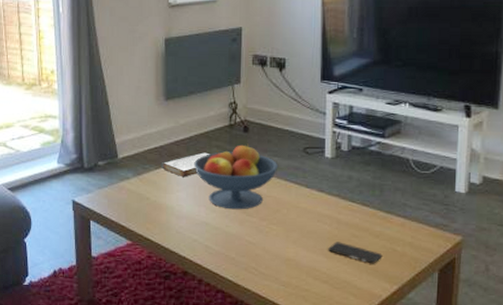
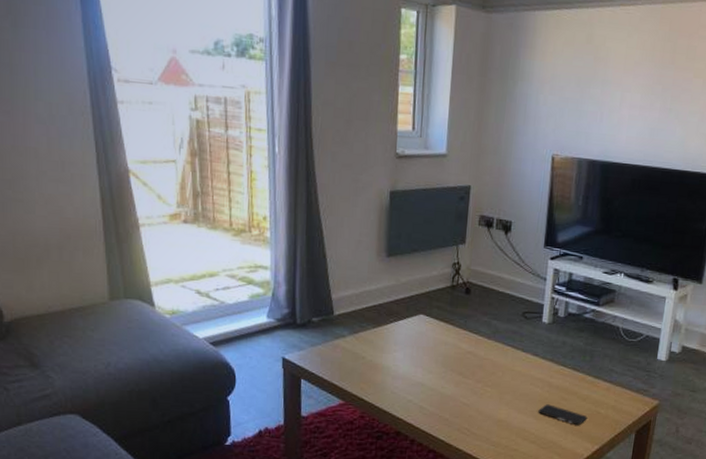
book: present [160,152,209,178] -> none [378,312,429,338]
fruit bowl: present [194,143,279,210] -> none [413,305,497,372]

